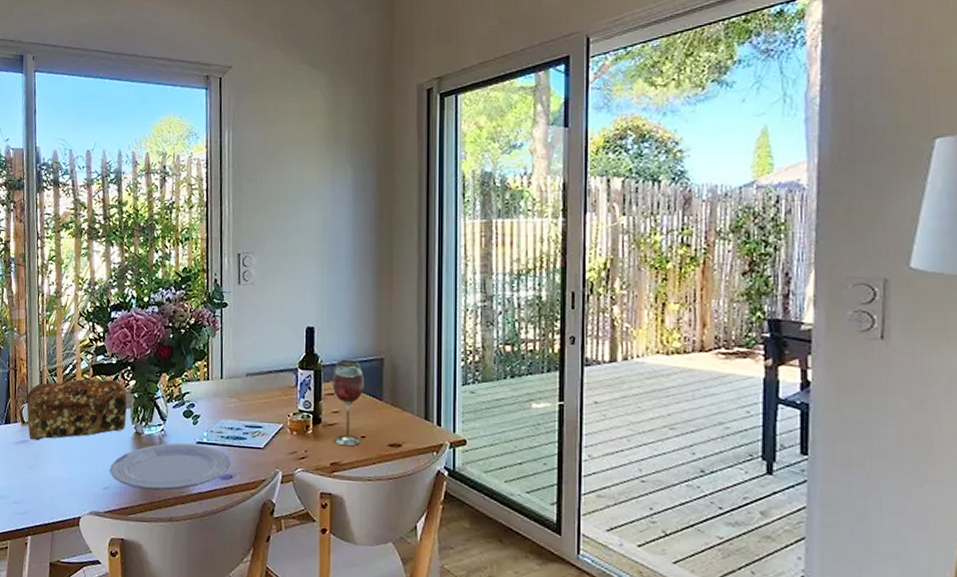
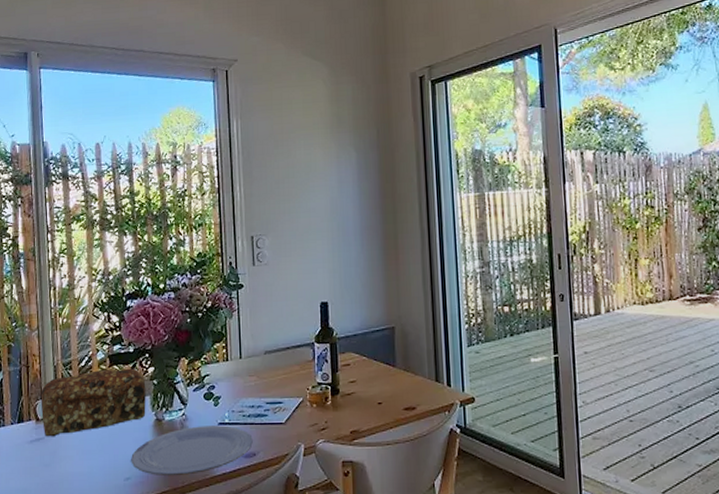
wineglass: present [332,359,364,447] -> none [347,330,378,414]

